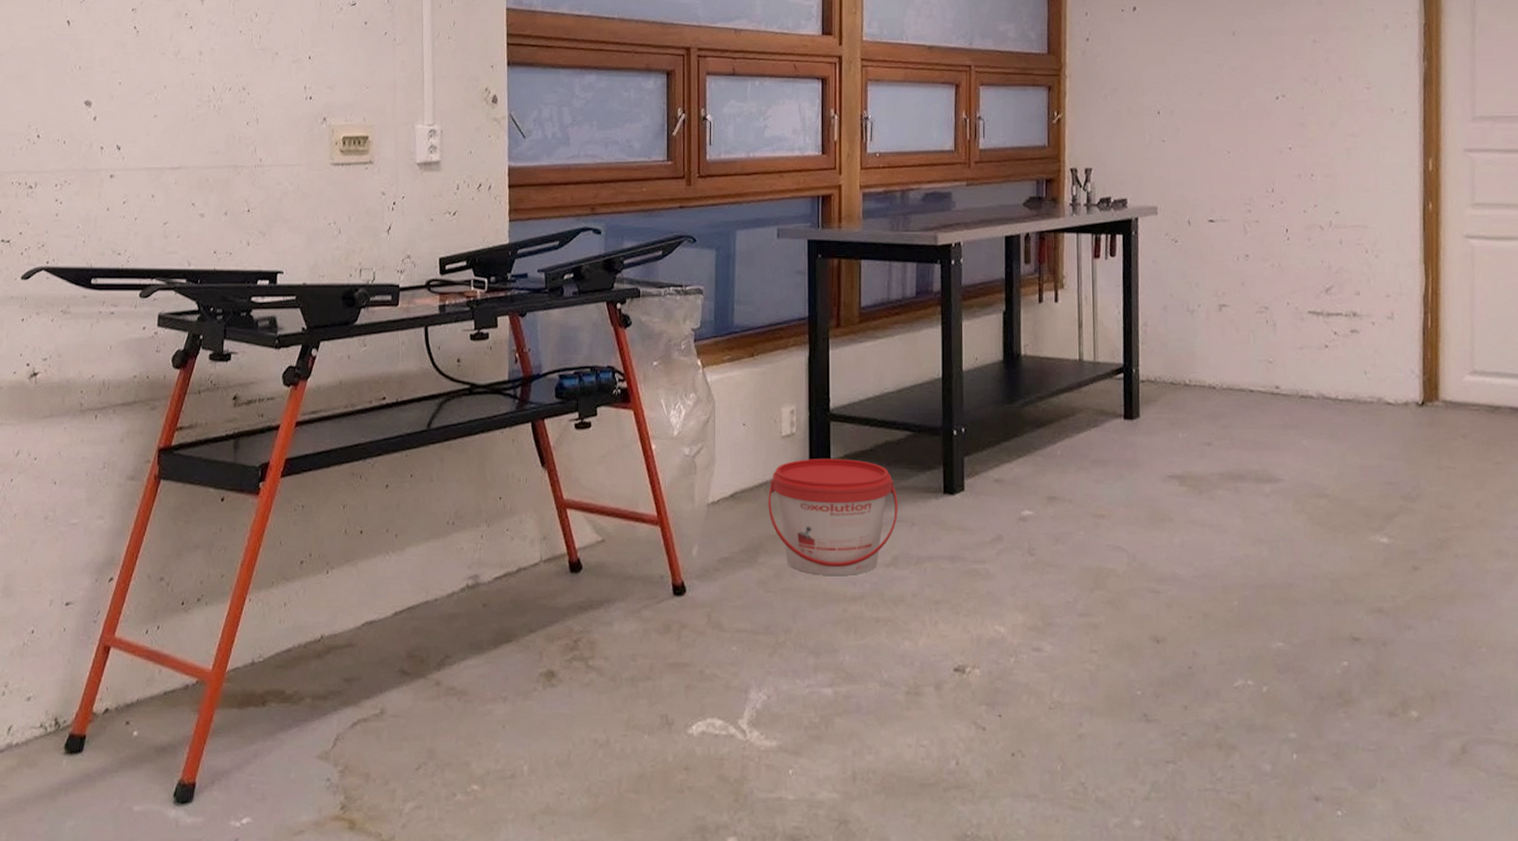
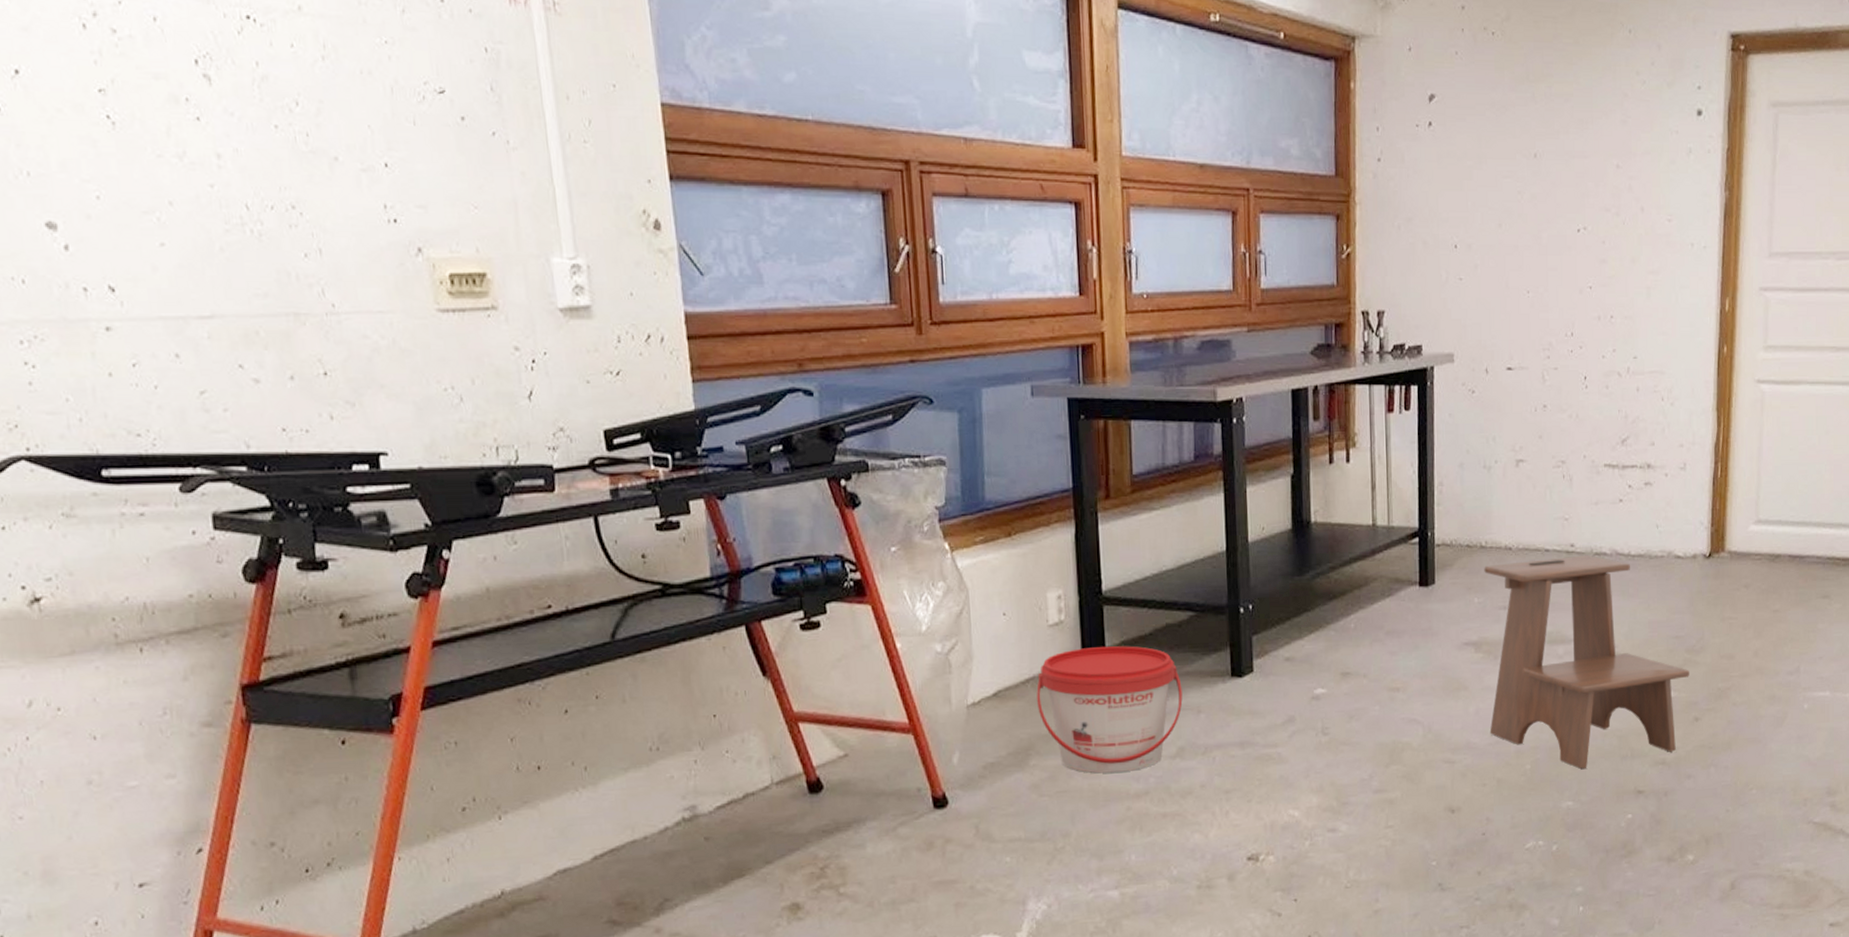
step stool: none [1188,397,1406,610] -> present [1484,555,1689,769]

